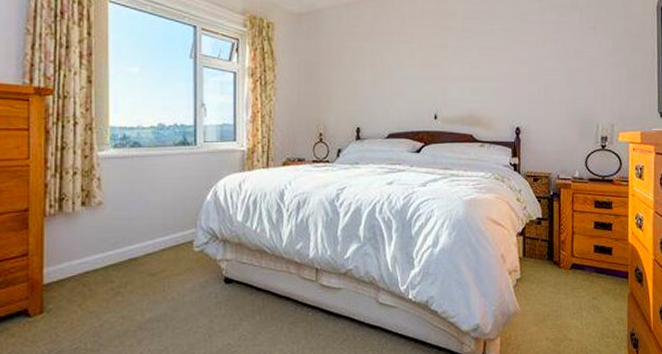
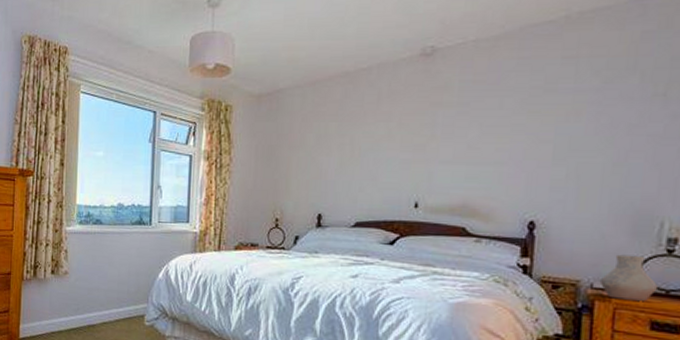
vase: none [564,151,597,187] -> present [601,254,658,302]

